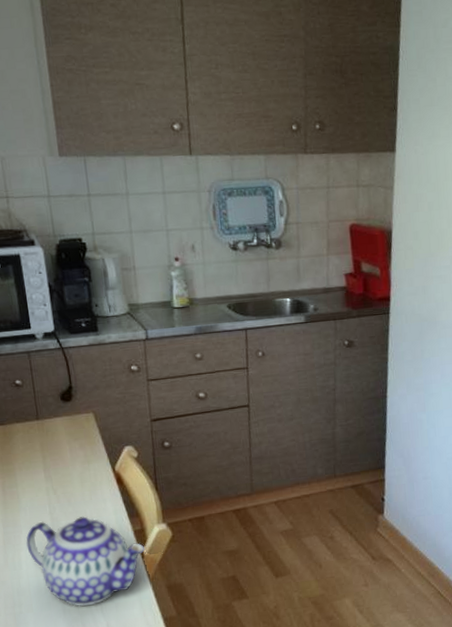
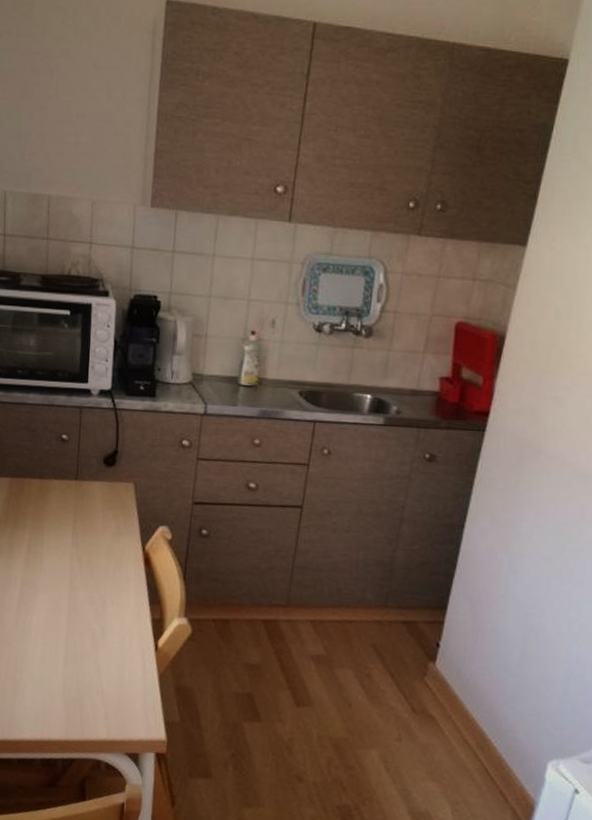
teapot: present [26,516,146,606] -> none [40,588,161,689]

